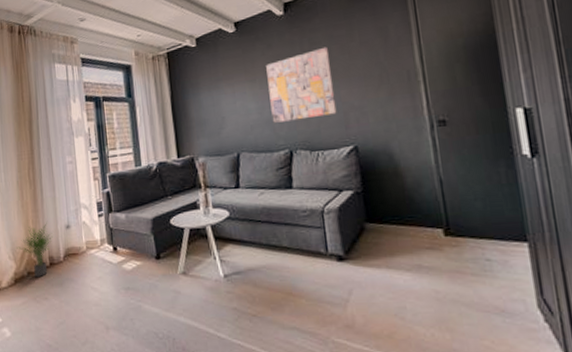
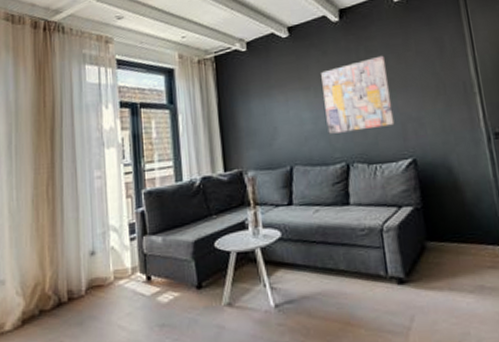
potted plant: present [16,222,53,277] -> none [26,248,73,316]

